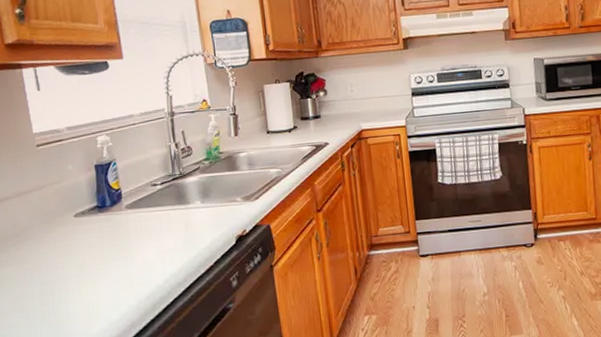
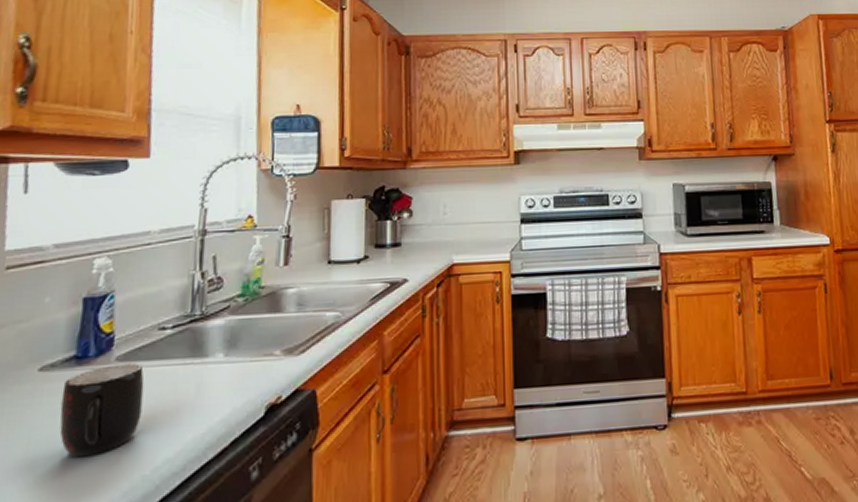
mug: none [93,210,150,275] -> present [59,363,145,458]

